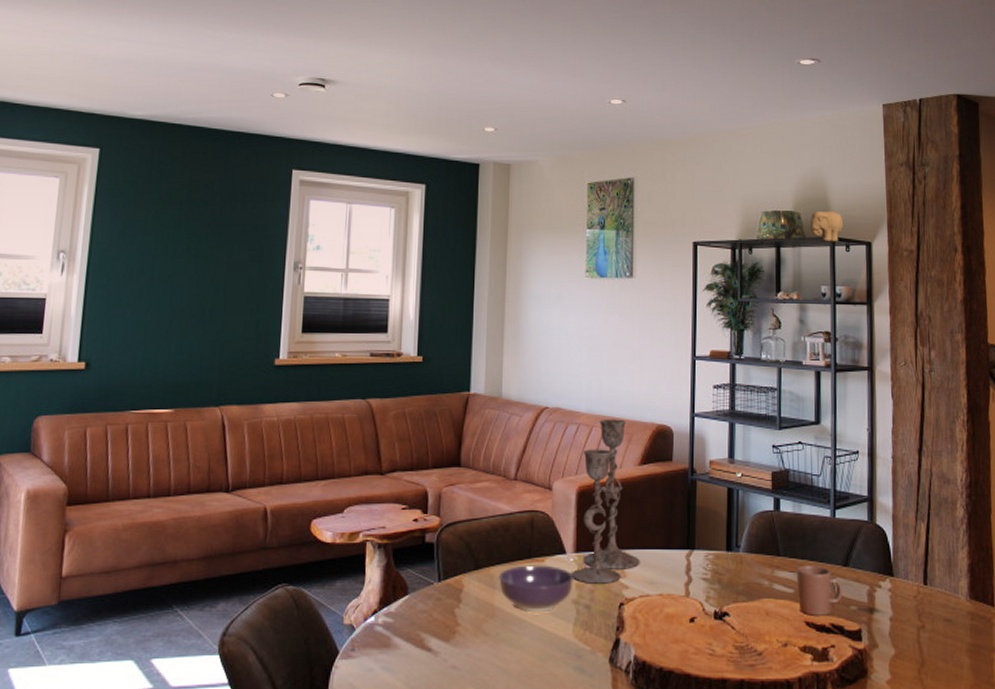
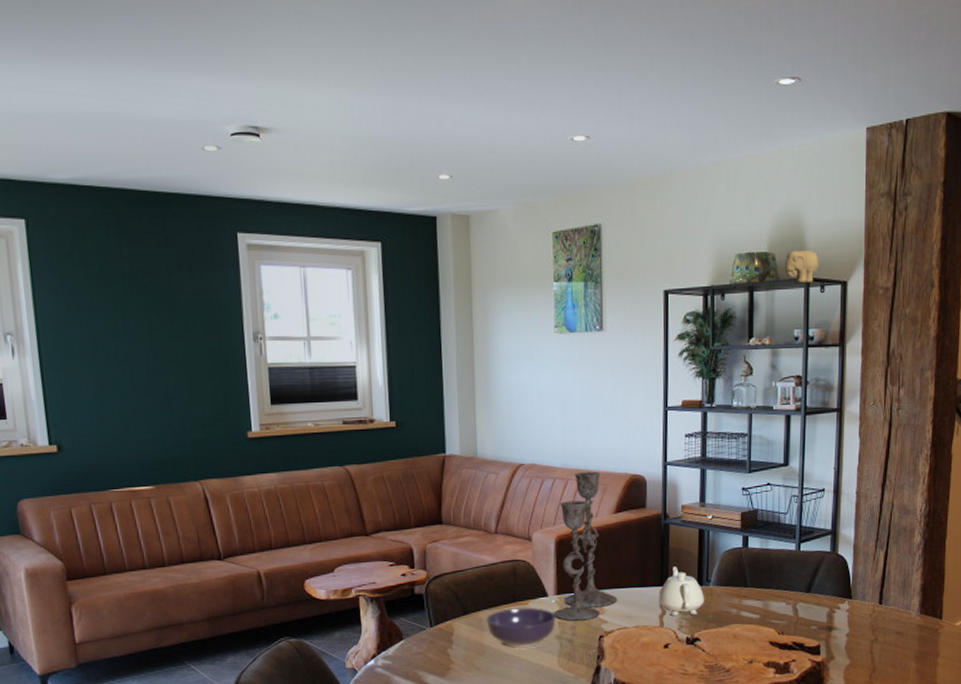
teapot: none [685,527,735,585] -> present [659,566,705,617]
mug: present [796,565,843,616] -> none [762,593,805,636]

